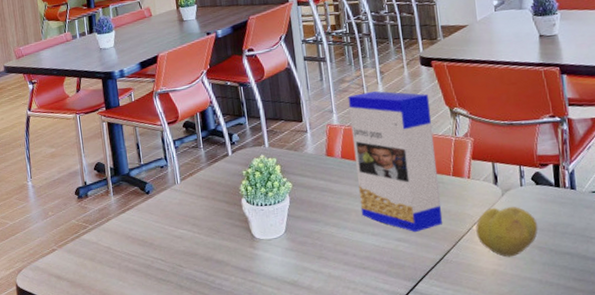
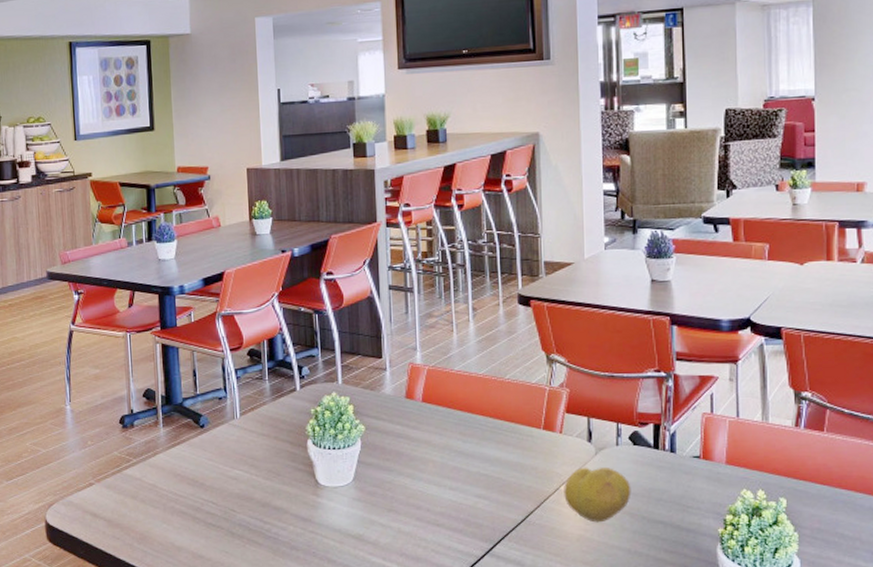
cereal box: present [348,90,443,232] -> none [434,329,529,488]

